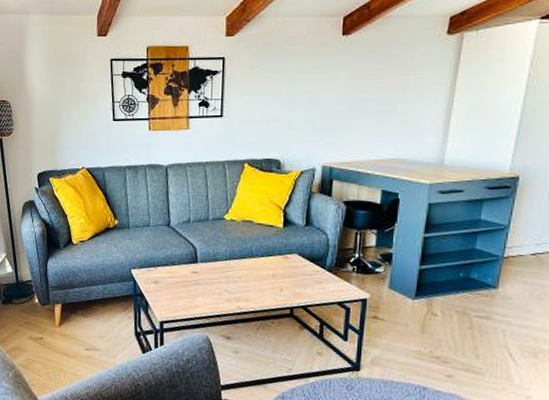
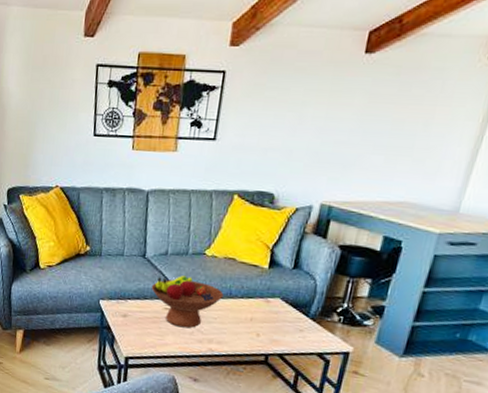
fruit bowl: none [178,239,245,289] -> present [151,275,224,328]

